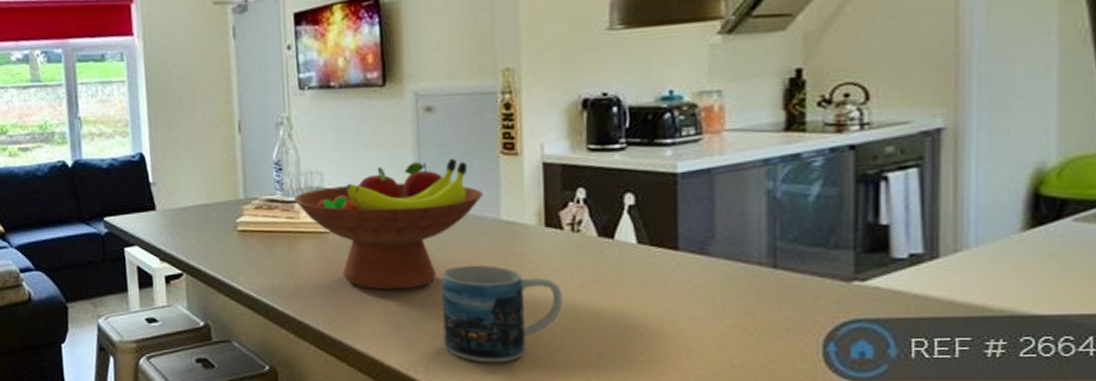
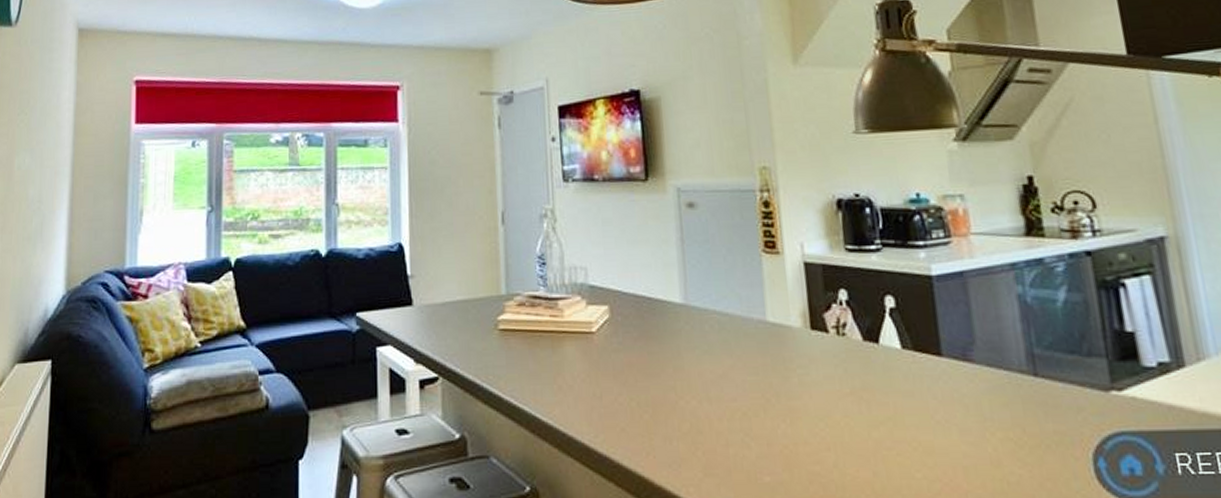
fruit bowl: present [293,158,484,290] -> none [557,255,748,398]
mug: present [441,265,563,362] -> none [710,370,835,481]

